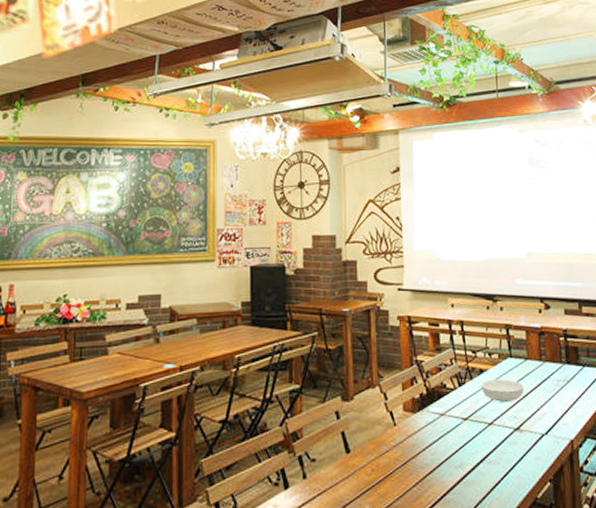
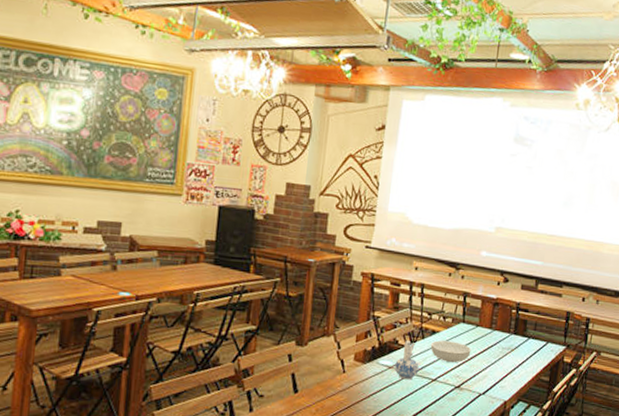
ceramic pitcher: none [446,382,473,427] -> present [394,340,419,380]

